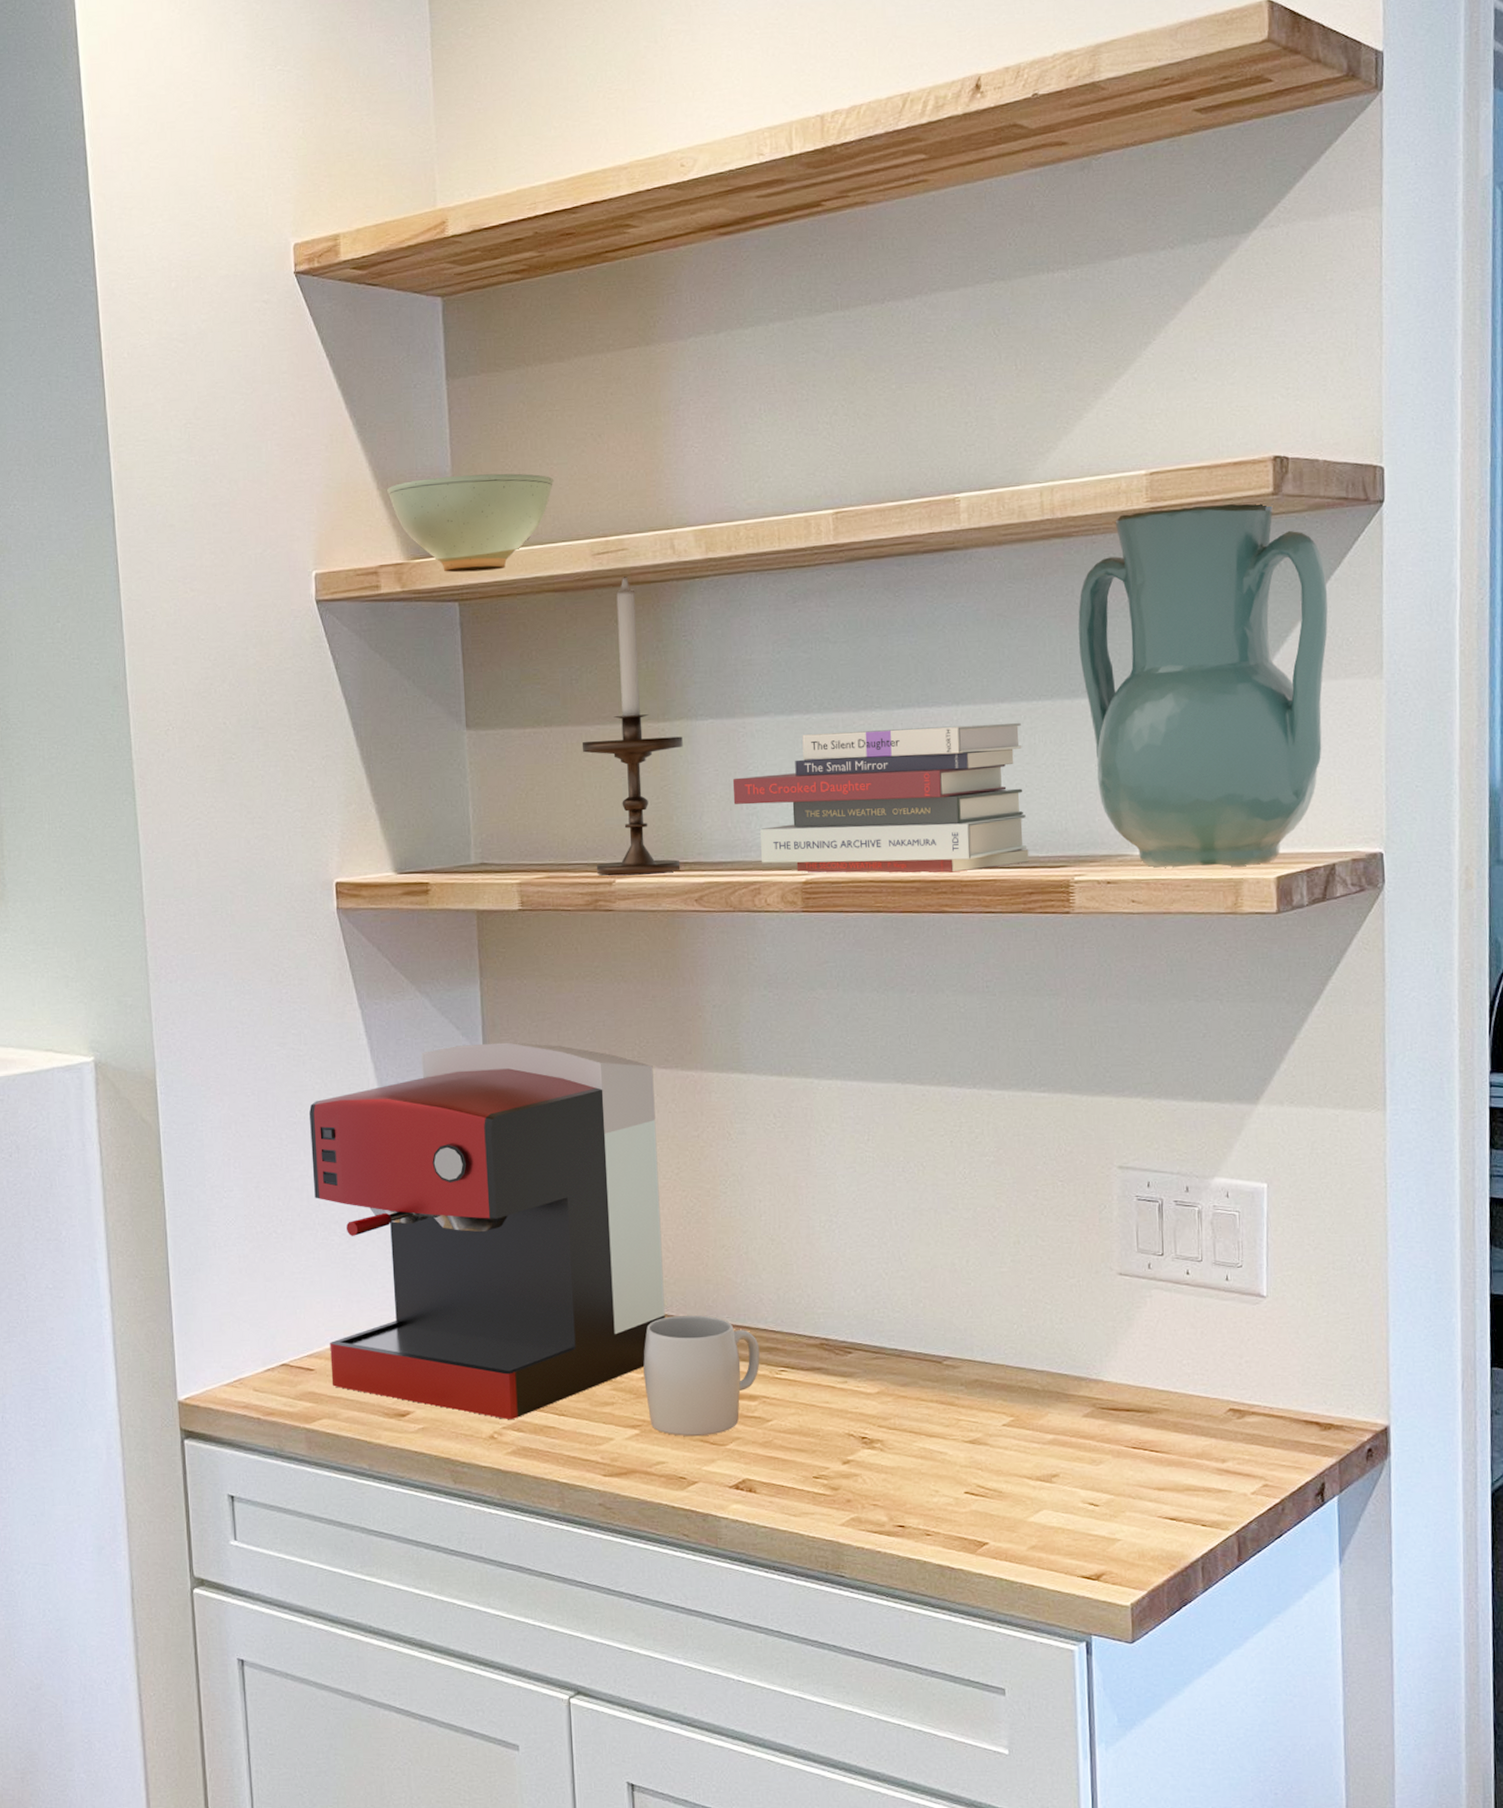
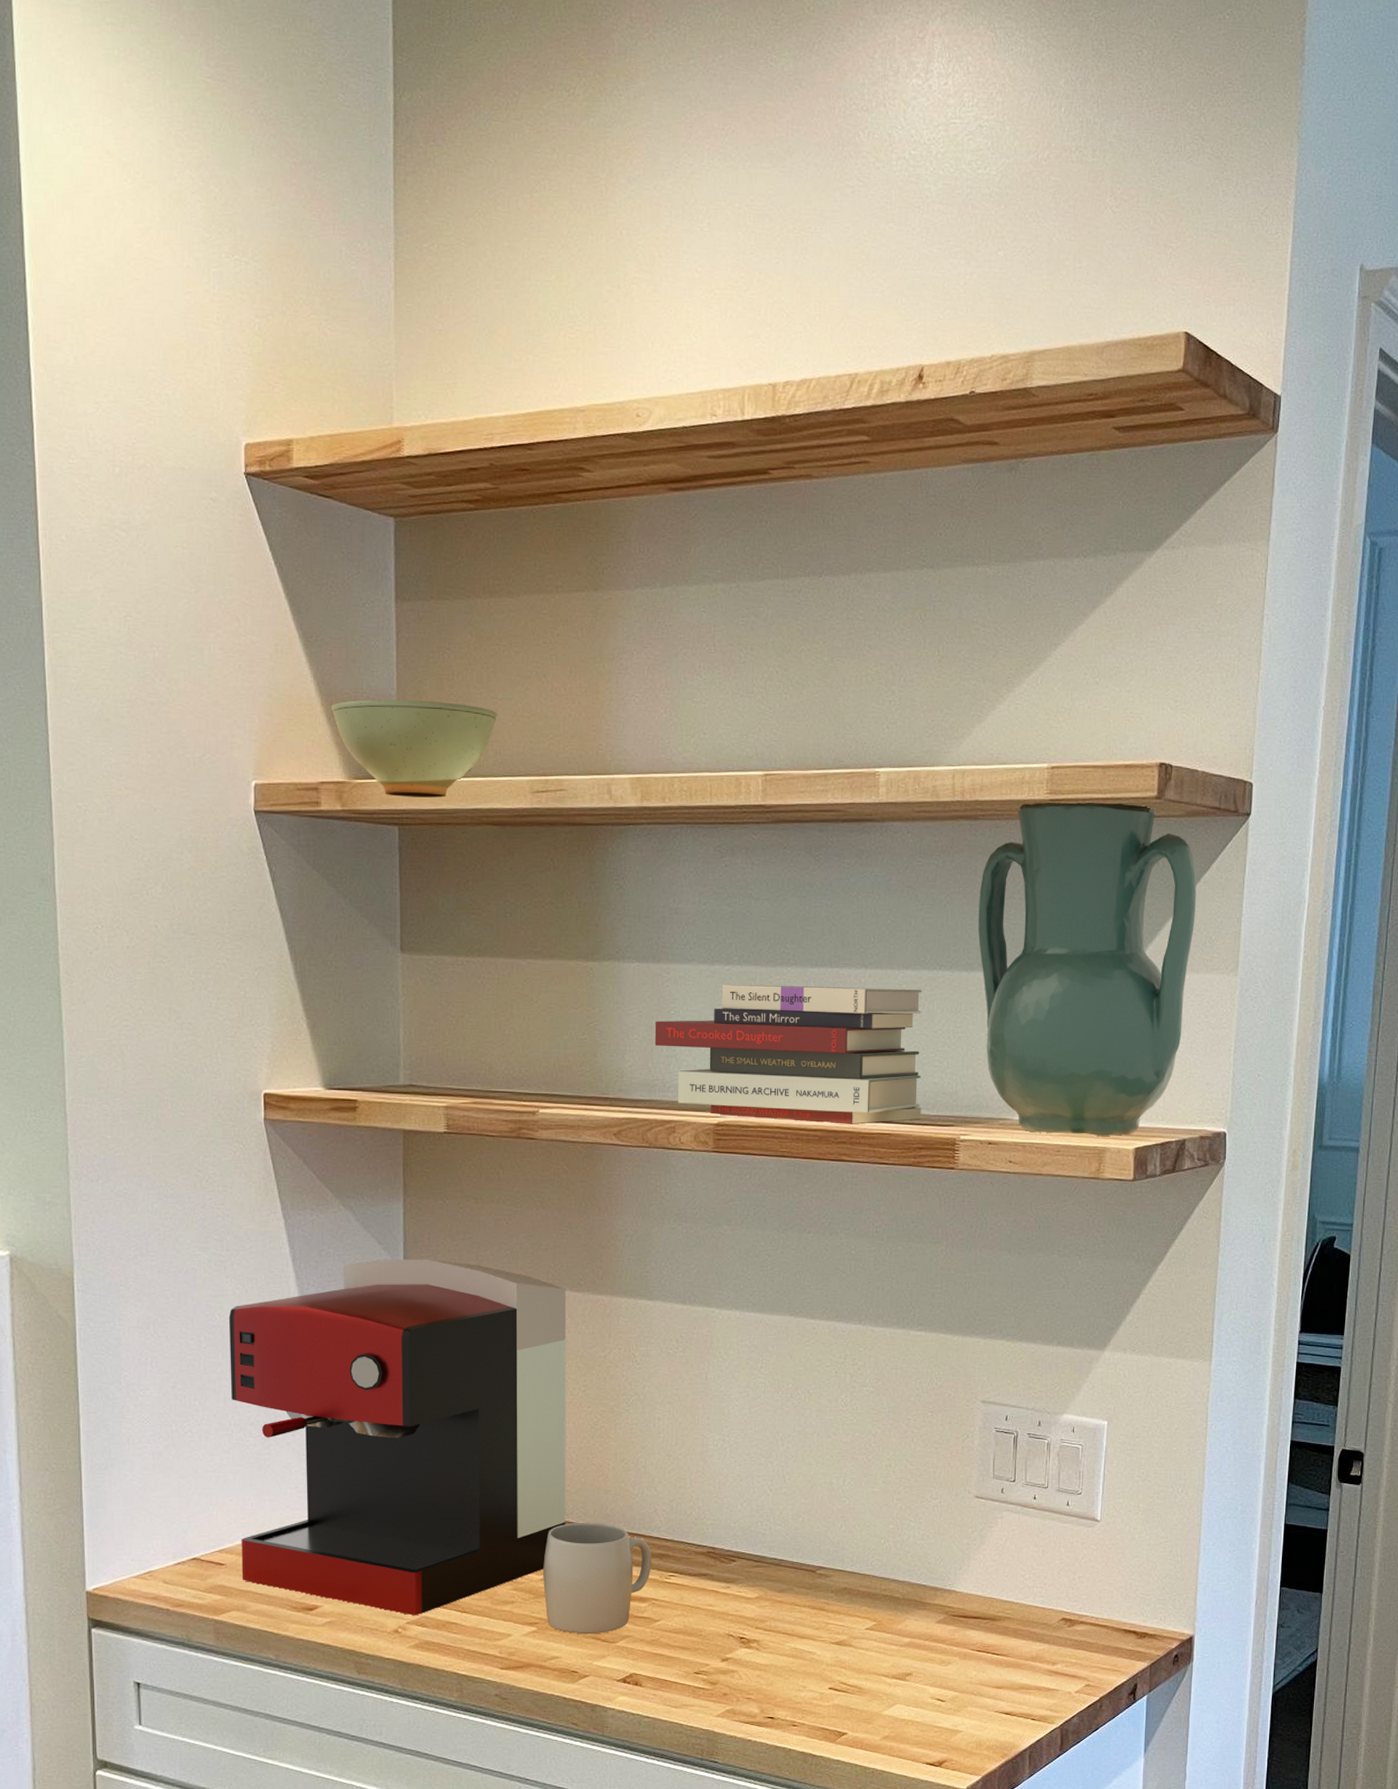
candlestick: present [581,576,683,876] -> none [513,815,610,1107]

